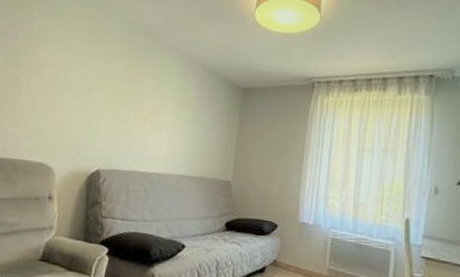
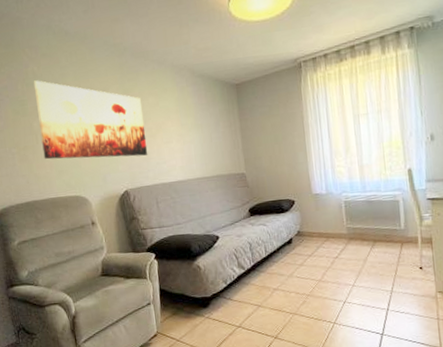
wall art: none [20,35,142,138] -> present [33,80,148,160]

